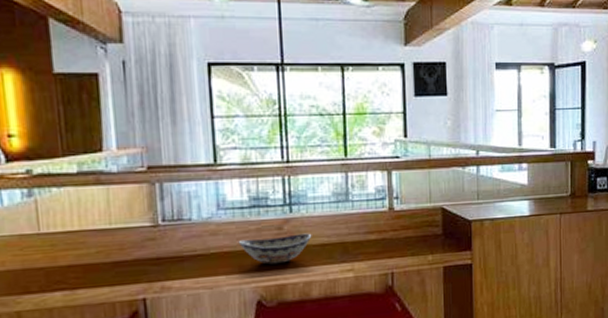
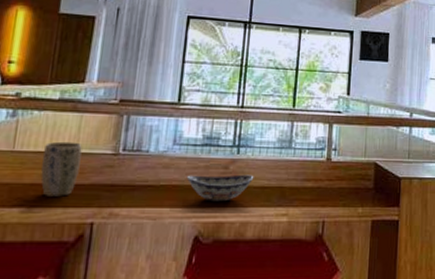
plant pot: none [74,217,119,277] -> present [40,141,82,197]

